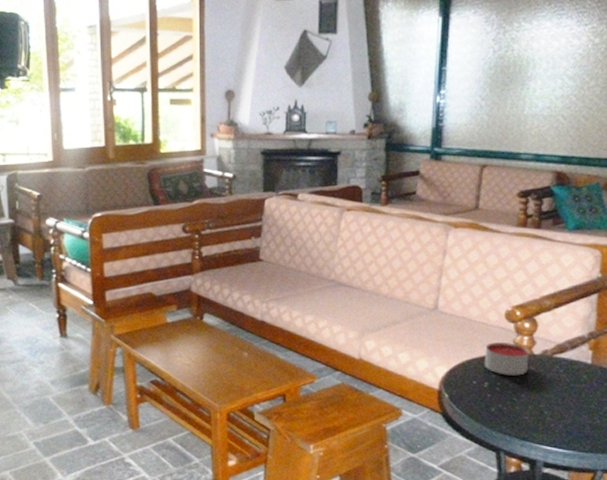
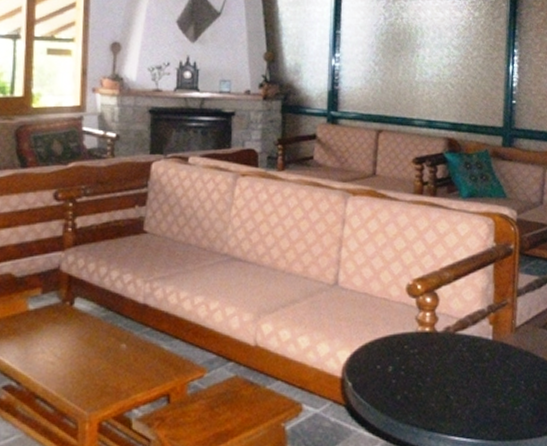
candle: present [484,342,529,376] -> none [387,320,432,357]

